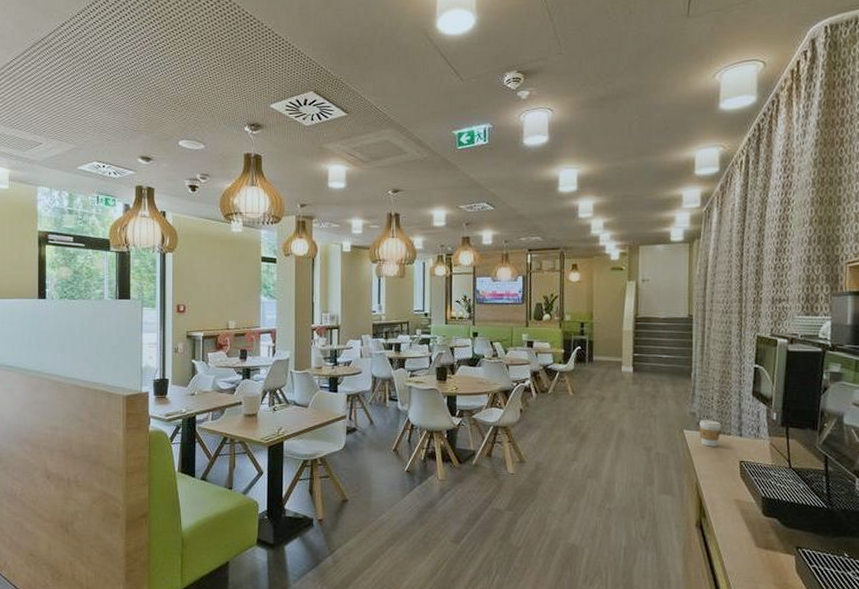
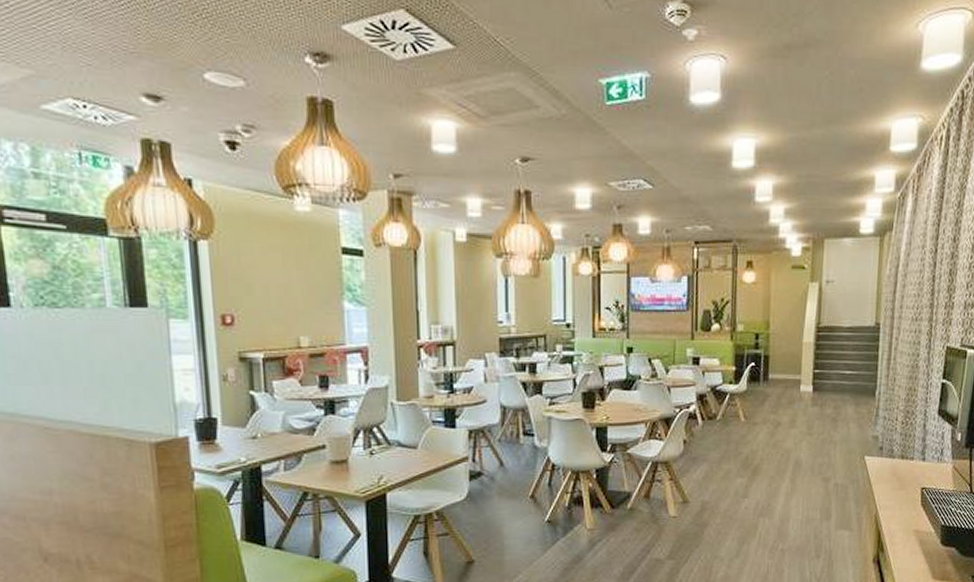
coffee cup: present [699,420,721,447] -> none [881,444,904,474]

